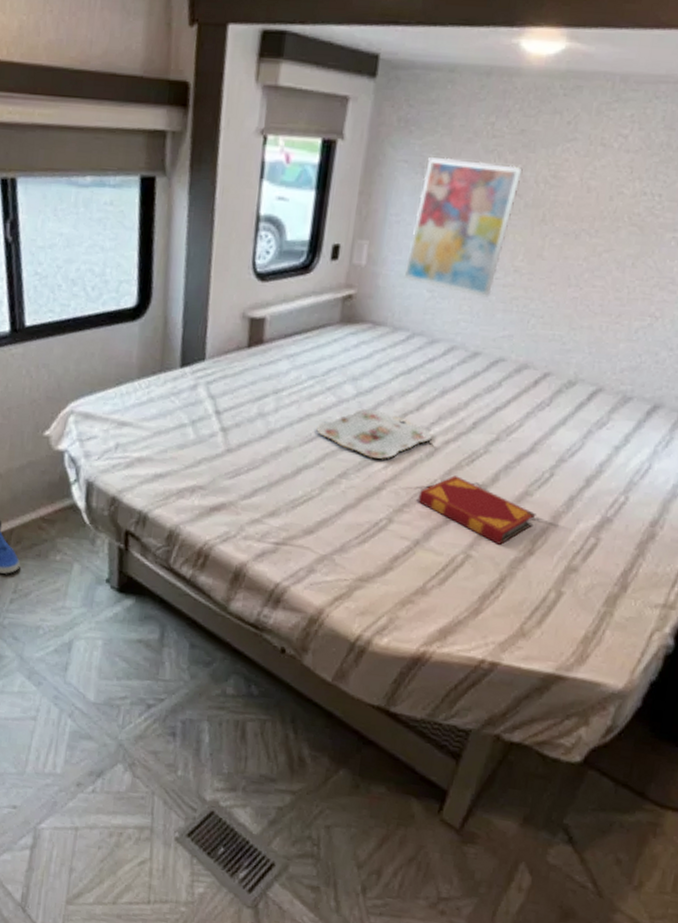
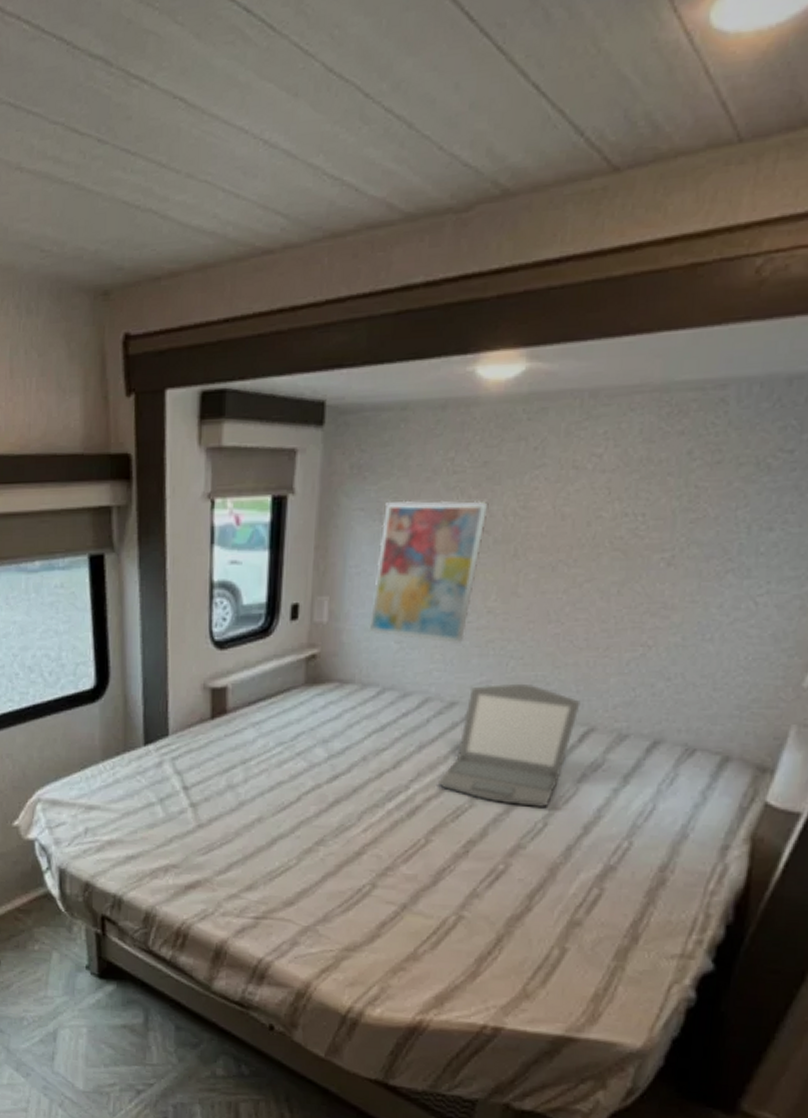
serving tray: present [316,409,432,459] -> none [289,771,412,823]
hardback book: present [418,475,536,545] -> none [402,834,531,903]
laptop: none [457,339,592,459] -> present [439,683,581,807]

